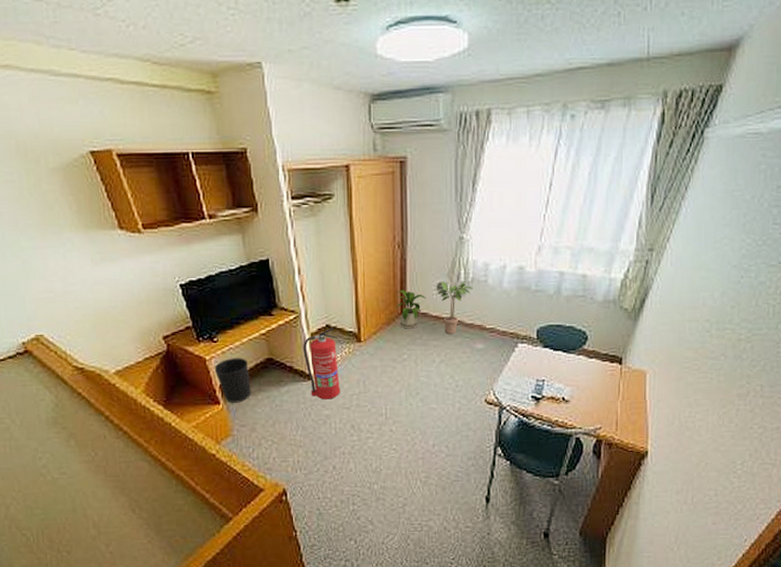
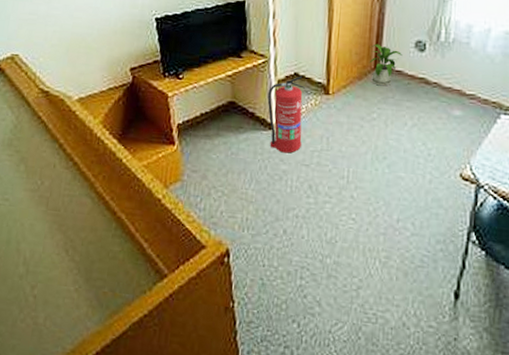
wastebasket: present [213,358,251,403] -> none [173,97,210,146]
potted plant: present [436,281,473,334] -> none [414,39,454,97]

